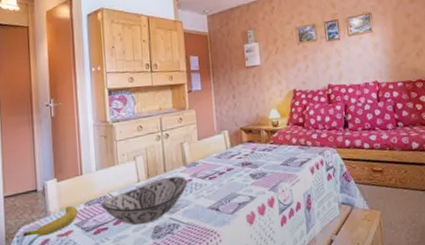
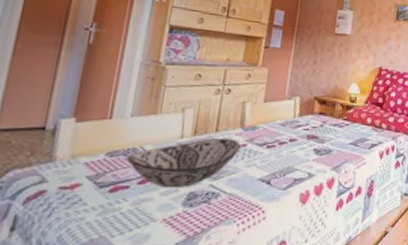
fruit: present [23,205,78,237] -> none [9,153,95,186]

